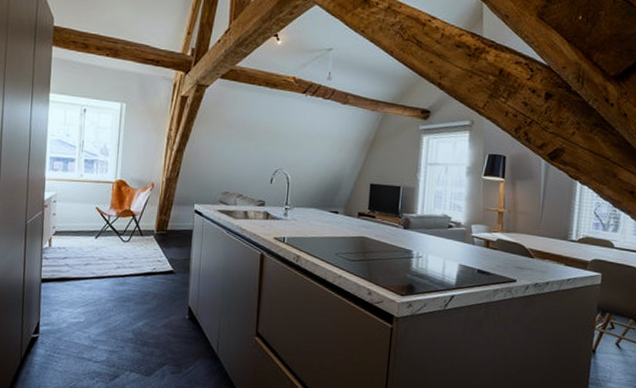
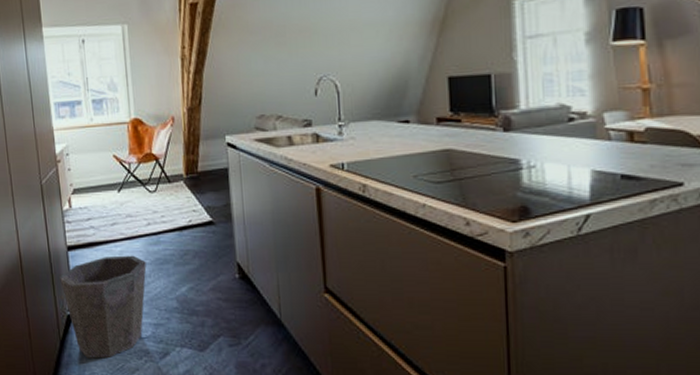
waste bin: none [29,291,111,377] -> present [60,255,147,359]

